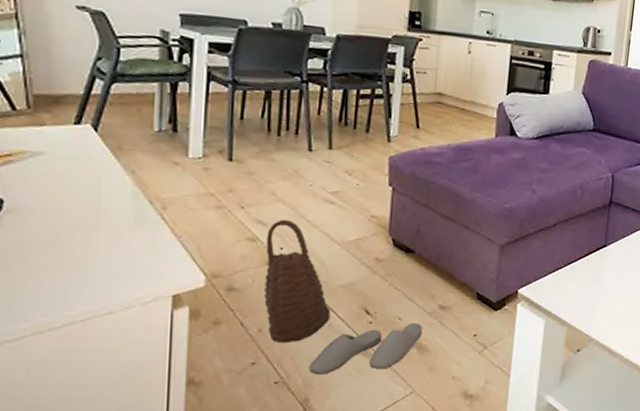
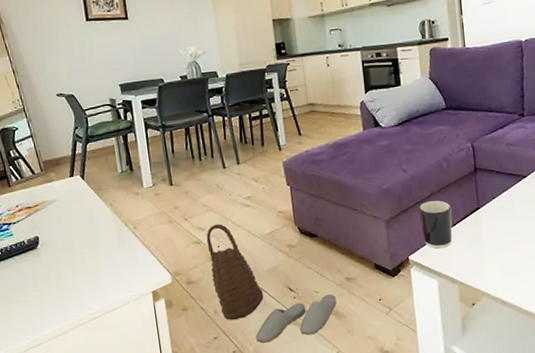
mug: none [539,229,577,285] -> present [418,199,453,249]

